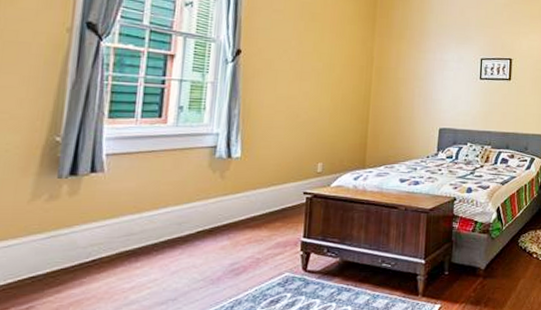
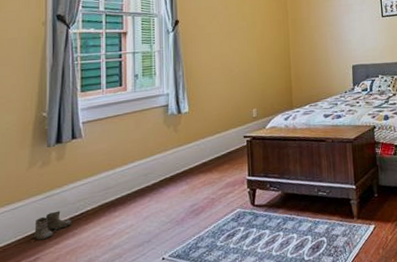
boots: none [28,254,81,287] -> present [33,210,72,241]

